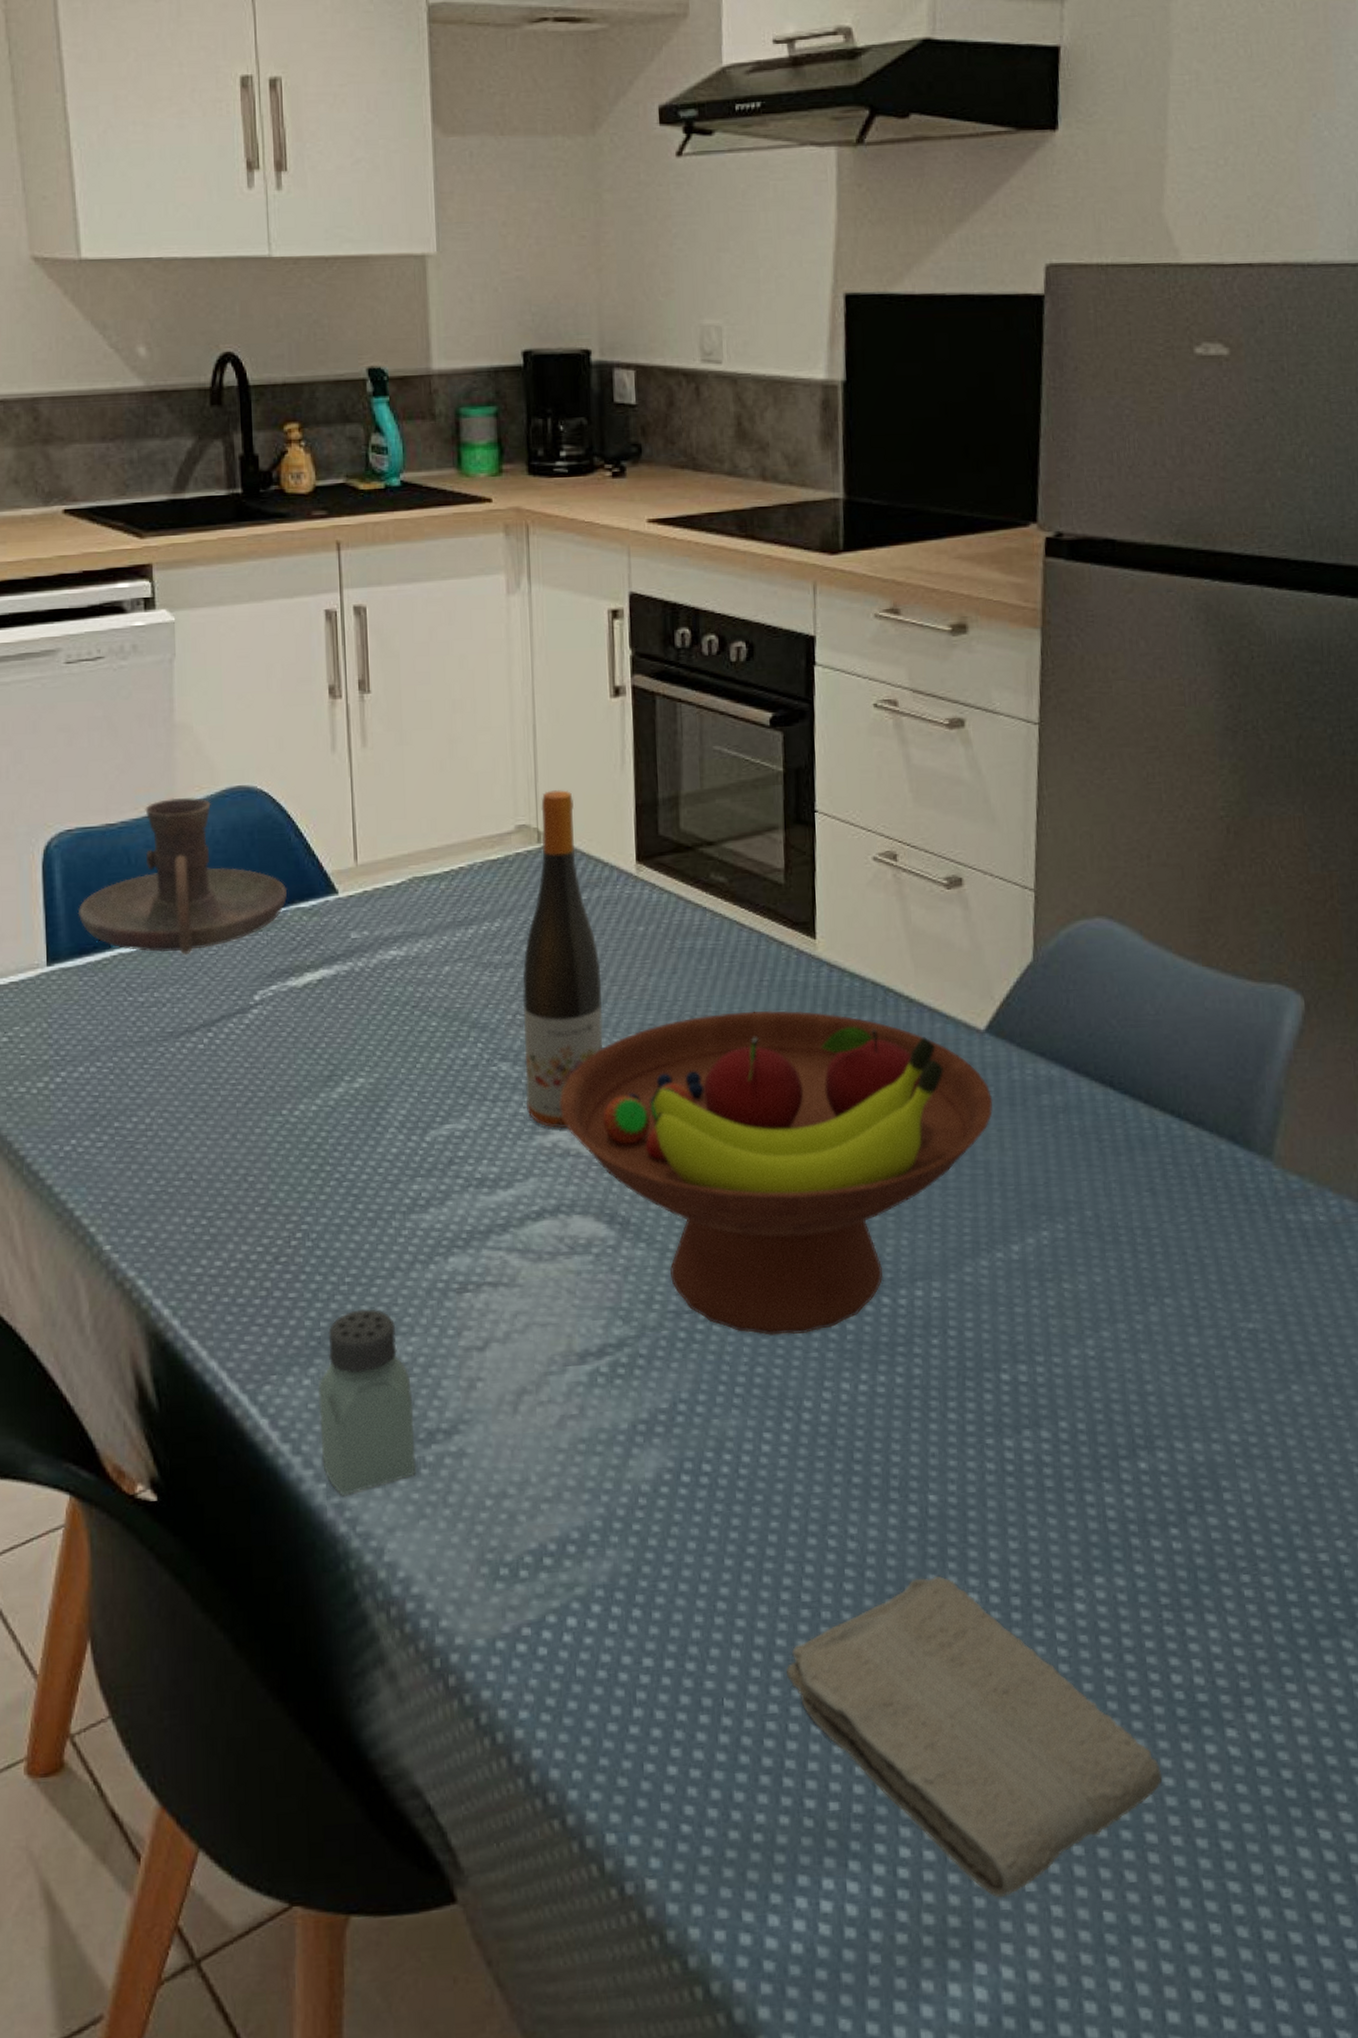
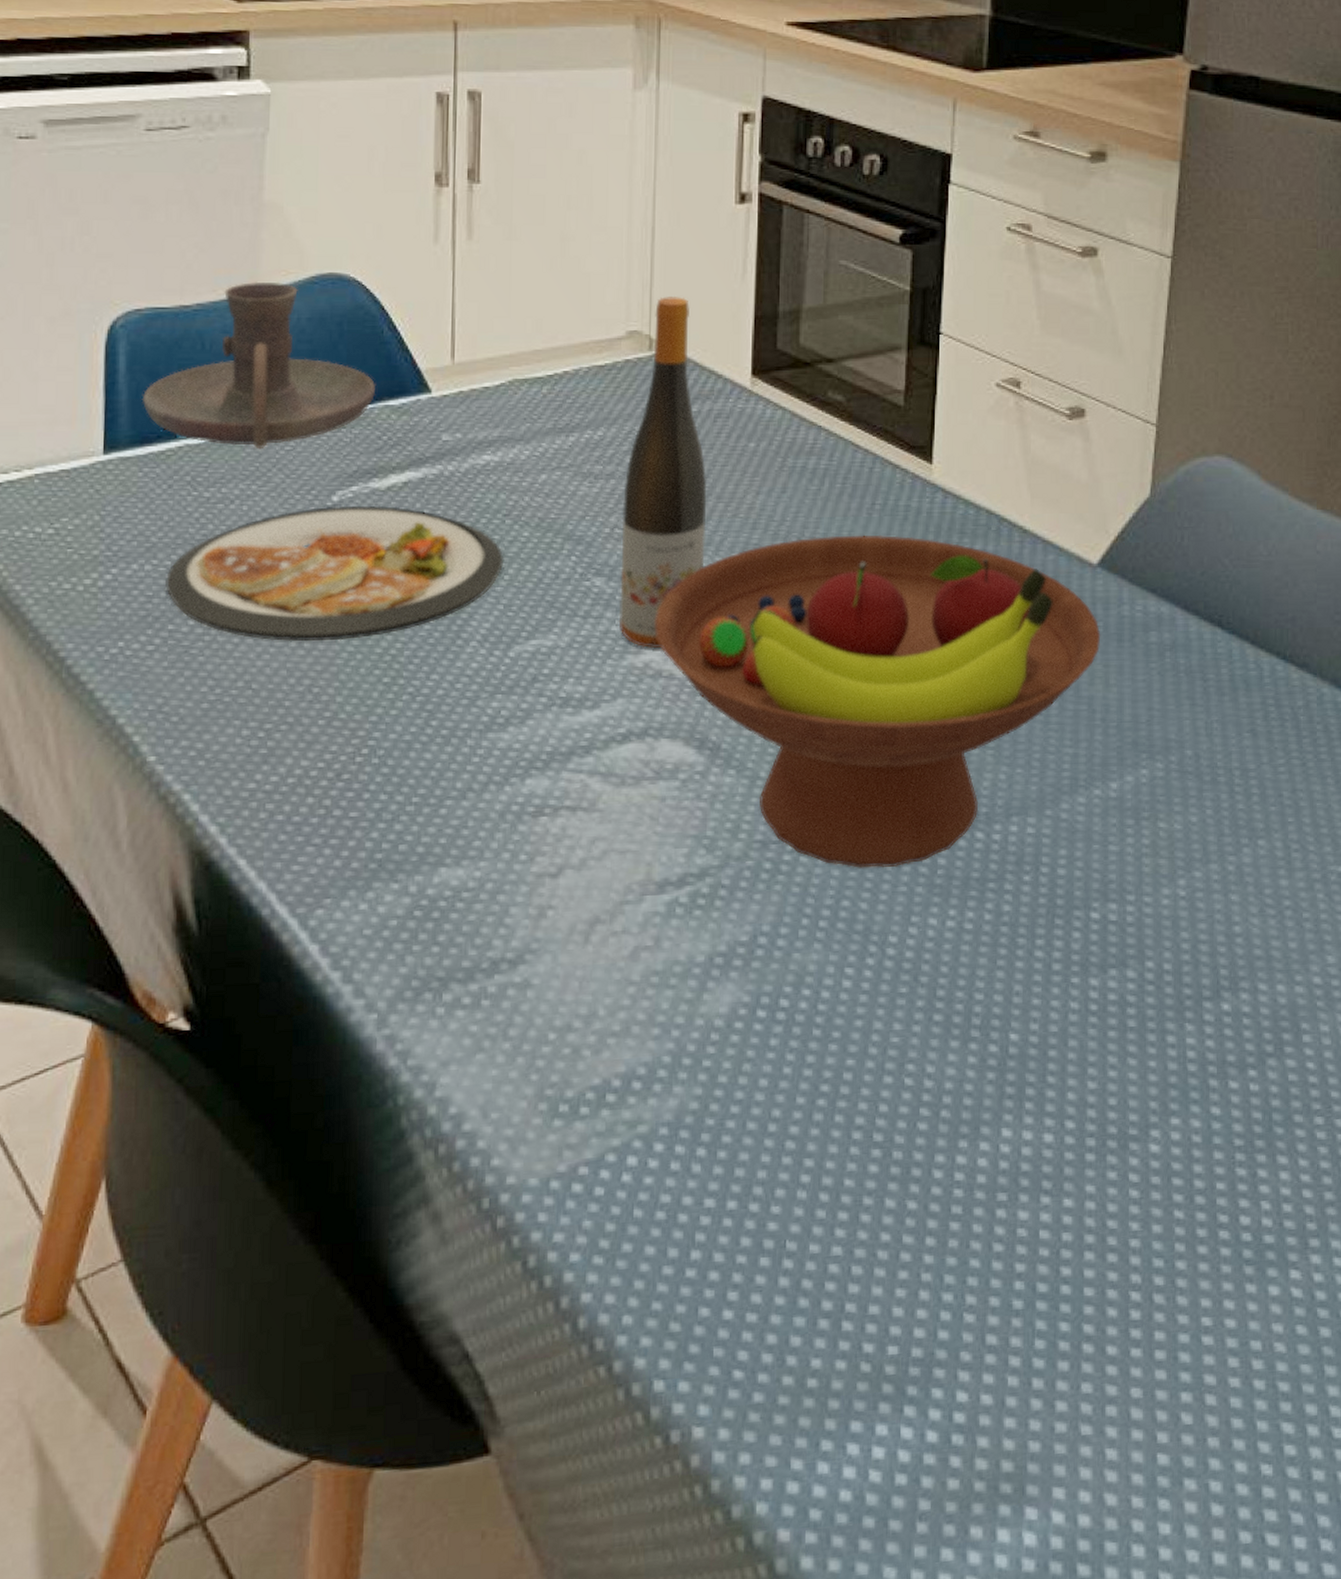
dish: none [109,1002,416,1135] -> present [166,505,505,642]
saltshaker: present [317,1309,416,1496] -> none [374,831,478,1028]
washcloth: present [786,1576,1163,1897] -> none [852,1117,1225,1441]

